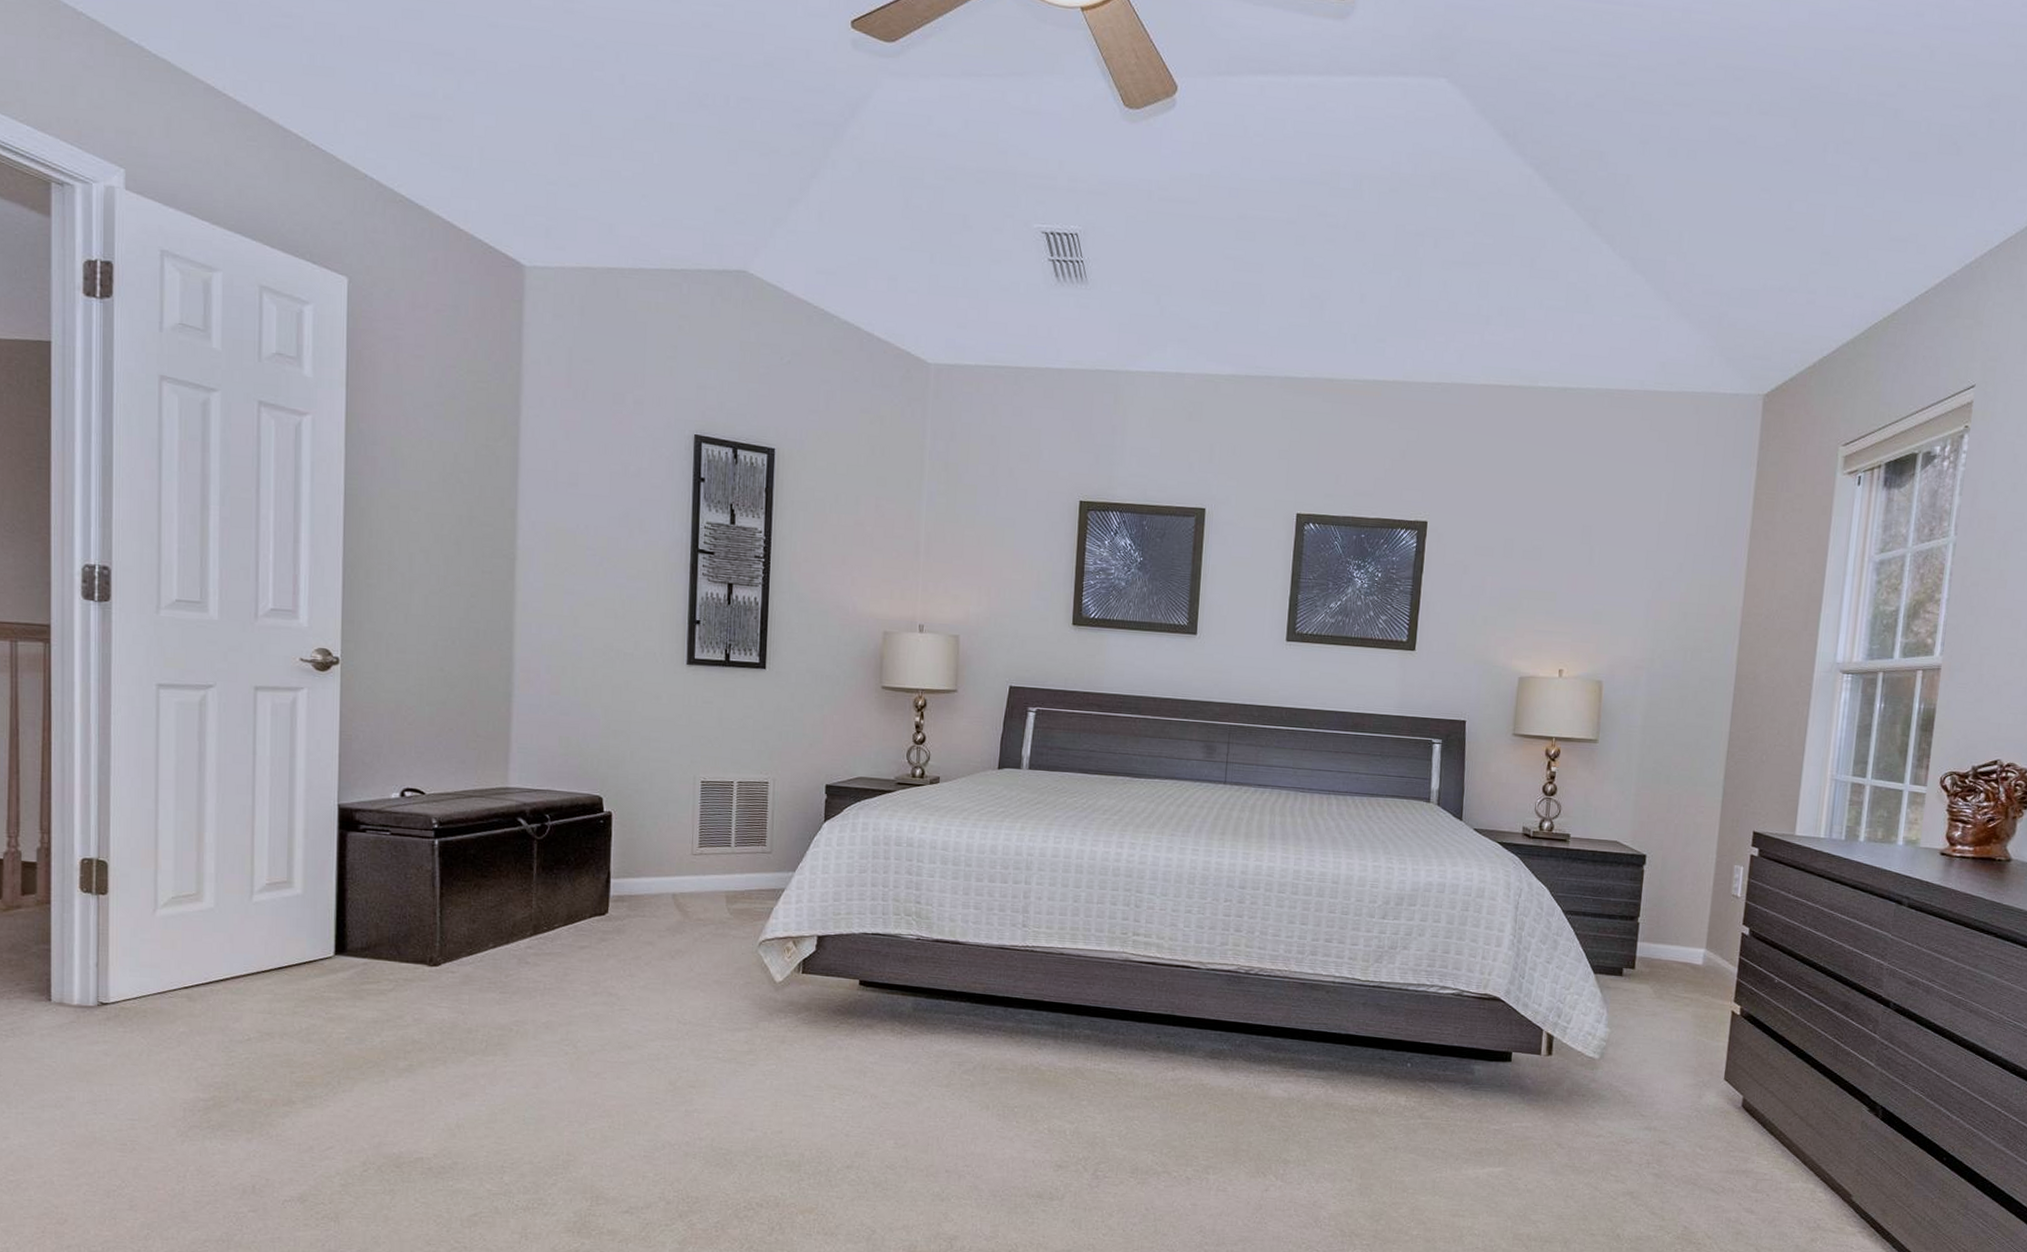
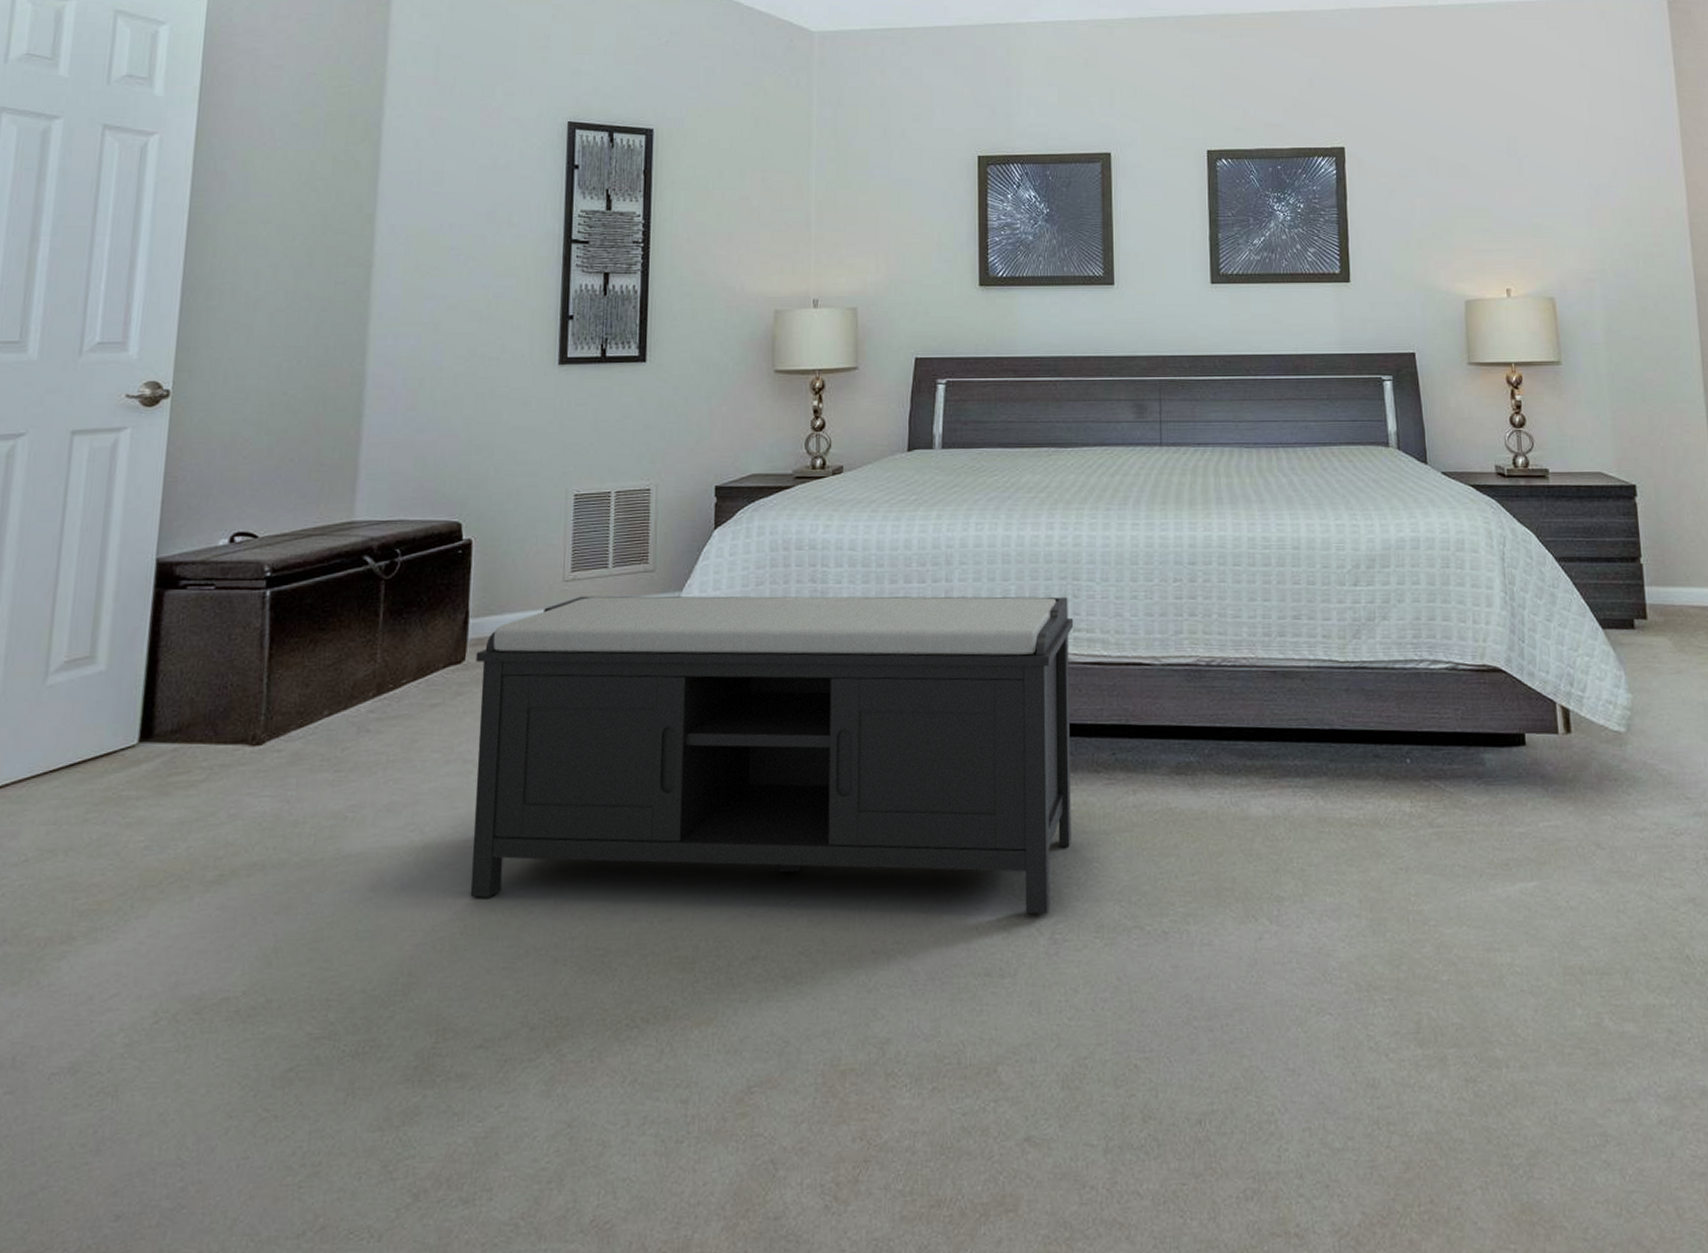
bench: none [616,868,1134,1156] -> present [470,596,1074,914]

